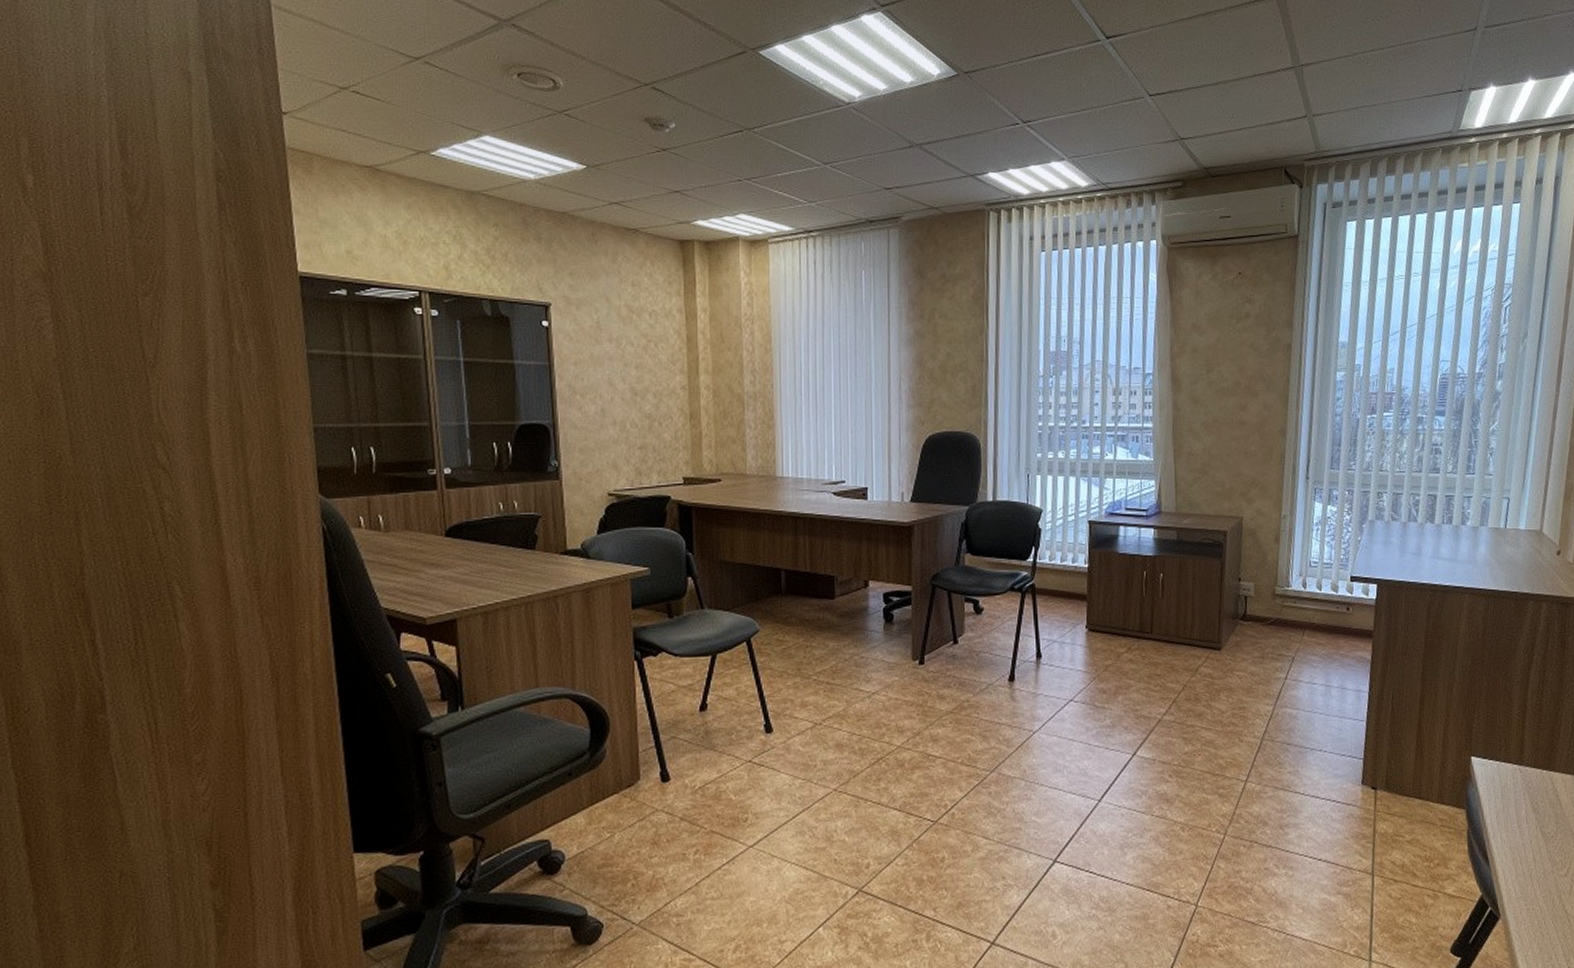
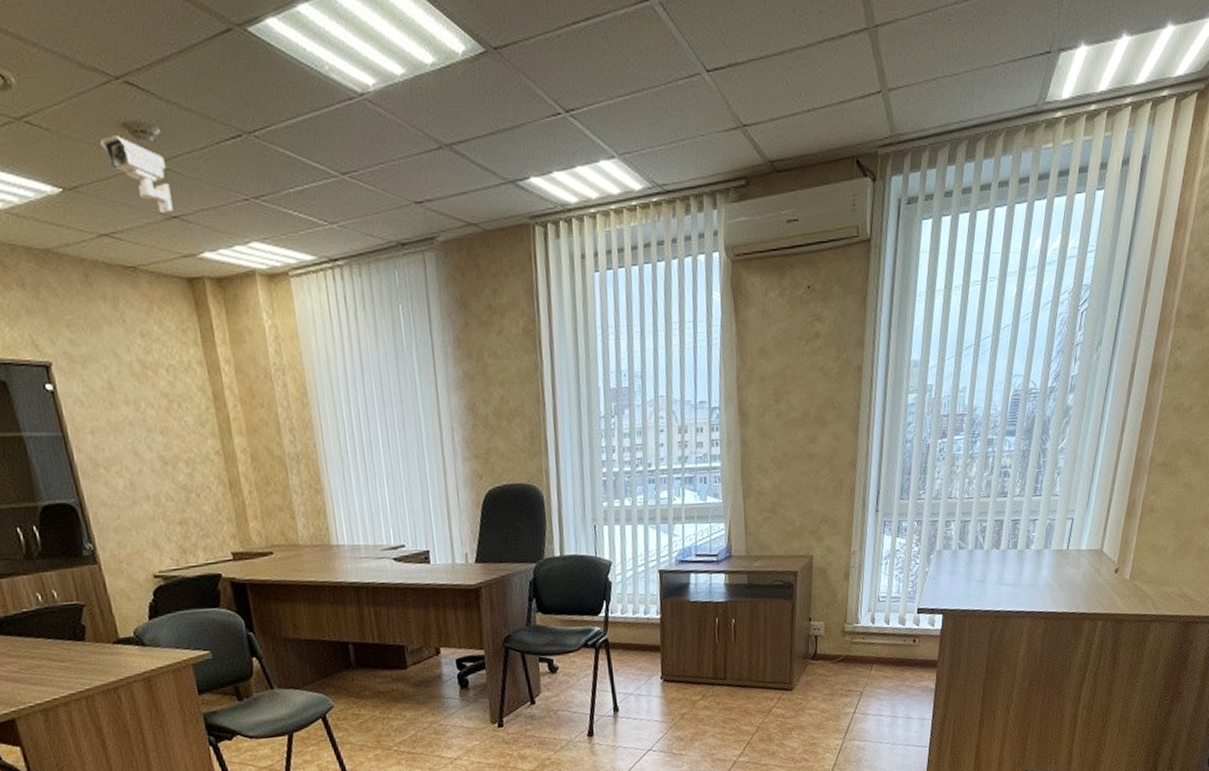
security camera: none [623,127,676,188] -> present [99,136,173,213]

